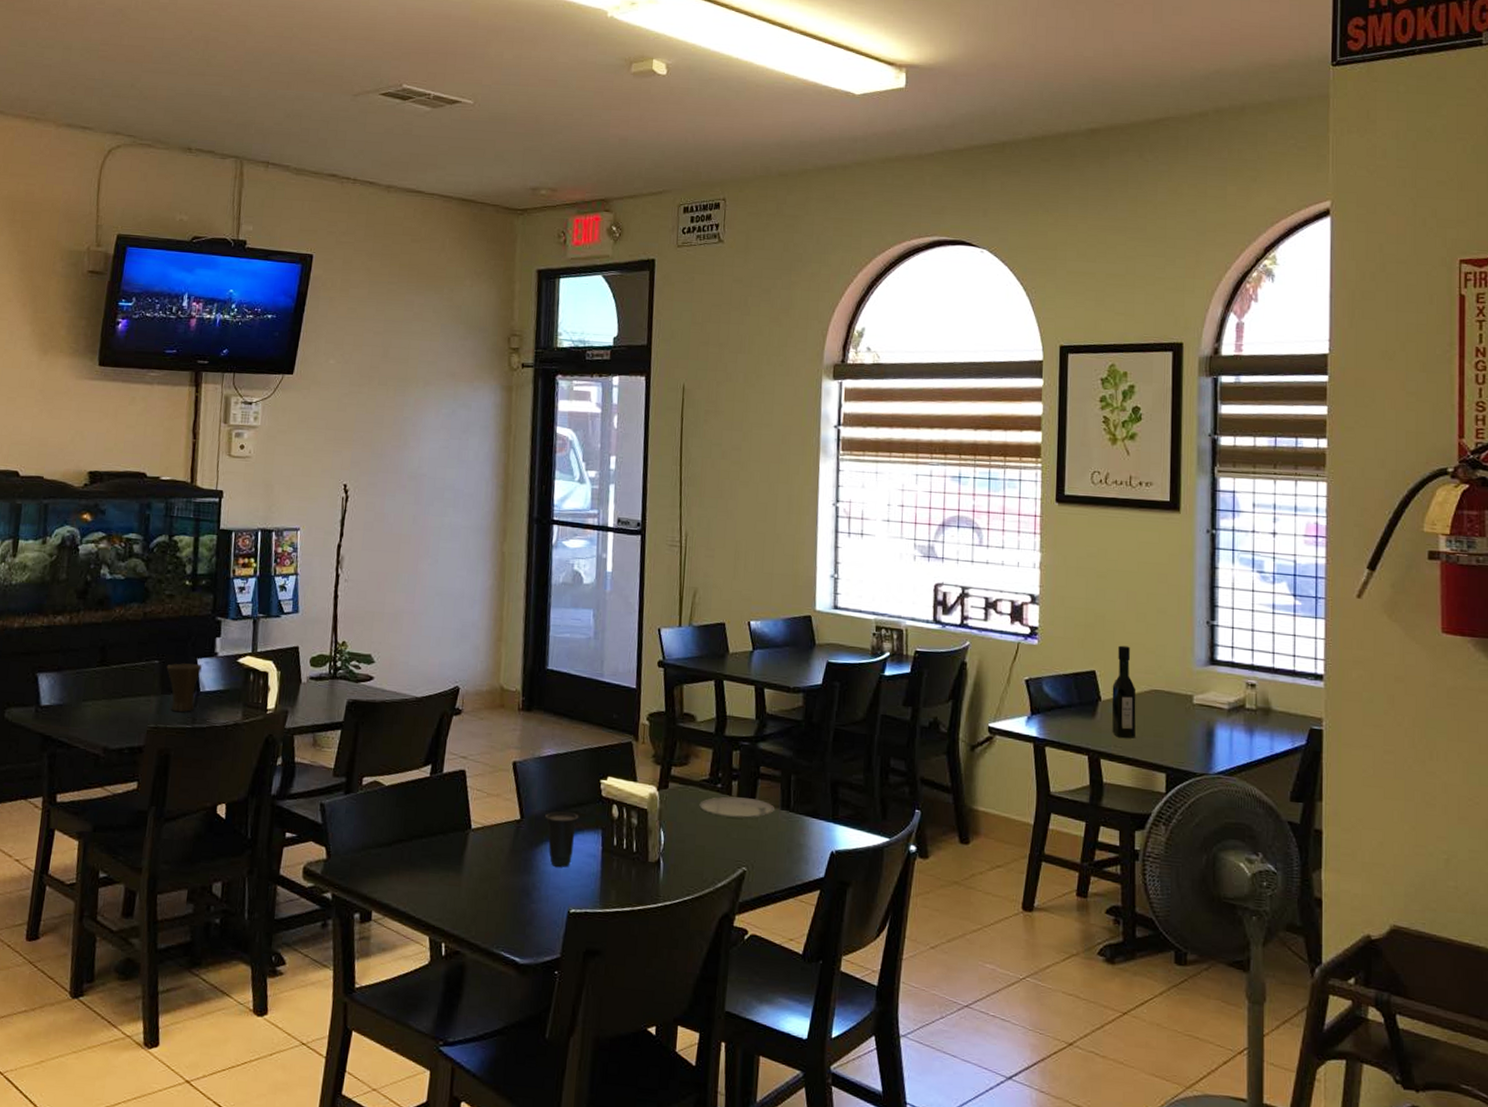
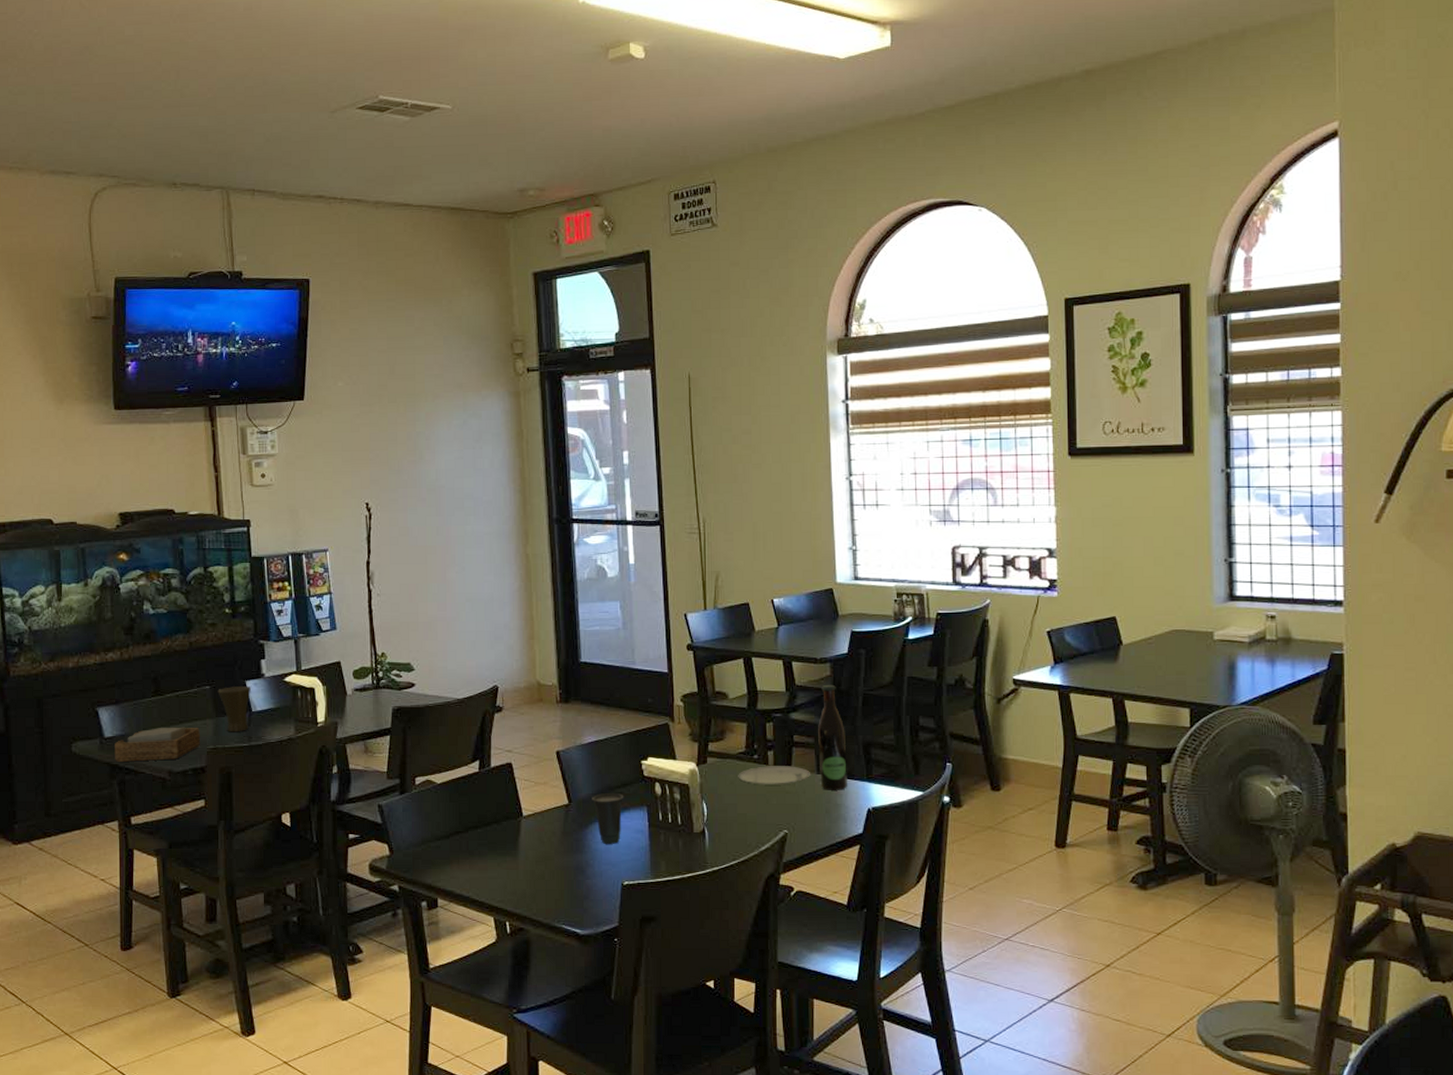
napkin holder: none [48,700,143,736] -> present [115,727,201,762]
bottle: none [784,715,814,829] -> present [818,684,847,790]
bottle: present [1111,645,1136,738] -> none [1133,590,1158,679]

